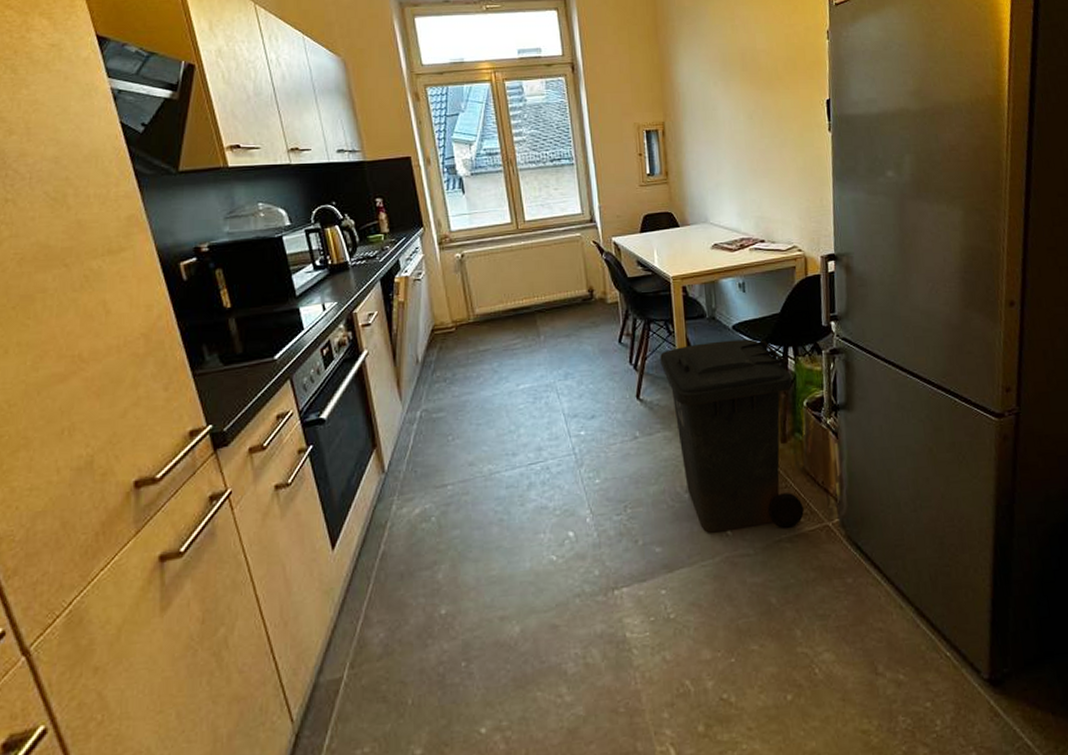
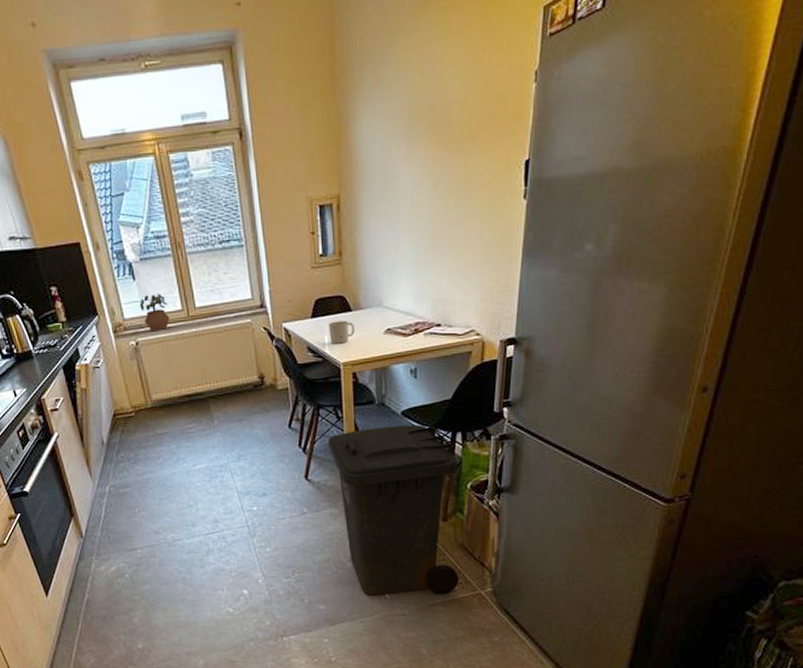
potted plant: none [468,206,498,244] -> present [140,293,170,331]
mug: none [657,235,684,258] -> present [328,320,355,344]

